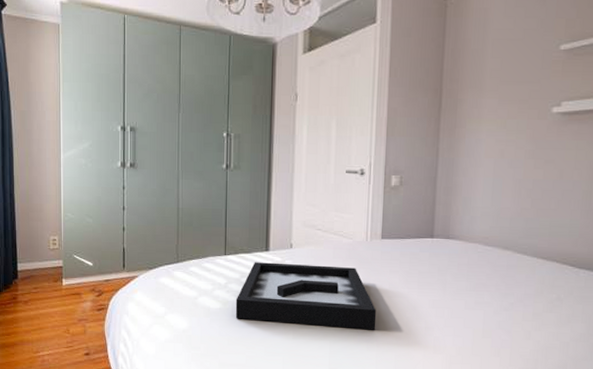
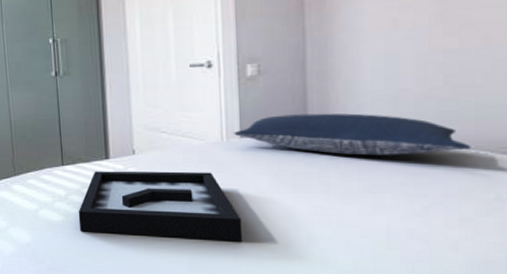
pillow: none [377,221,544,261] -> present [234,113,471,156]

